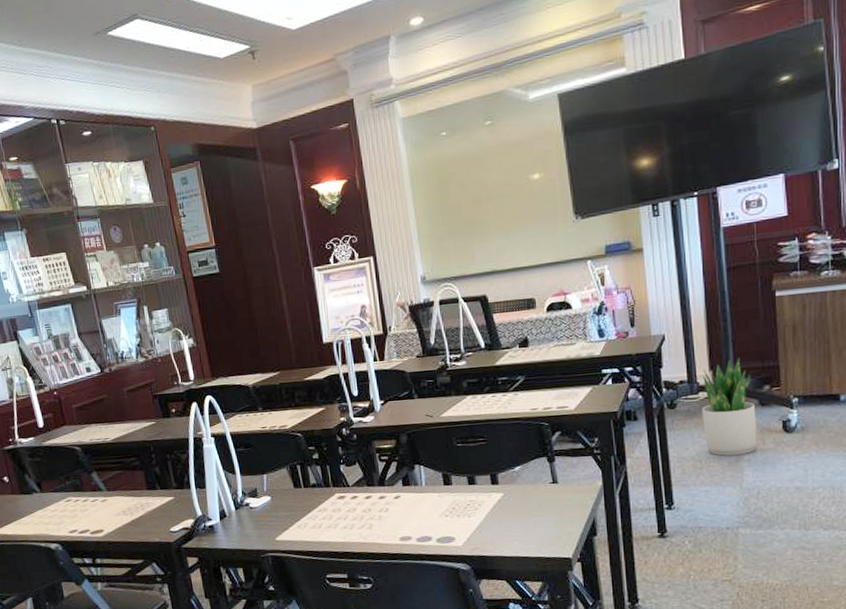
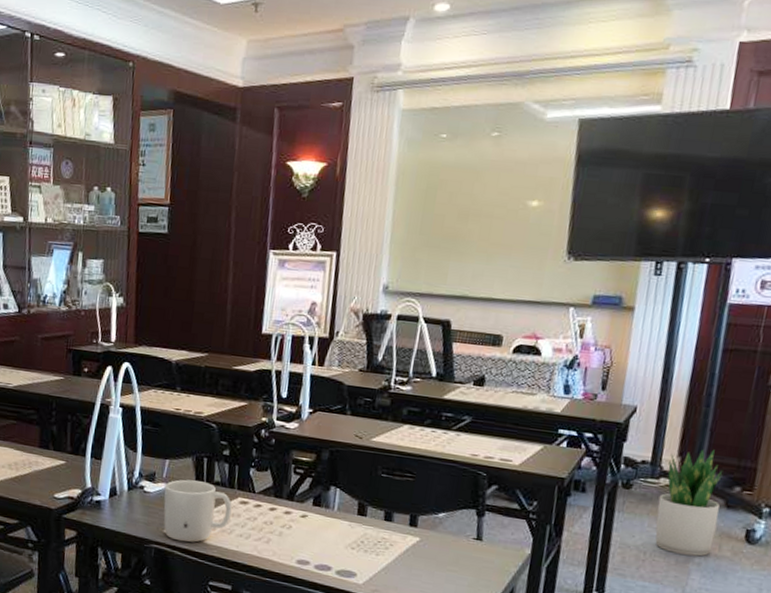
mug: none [267,486,333,545] -> present [163,479,232,543]

